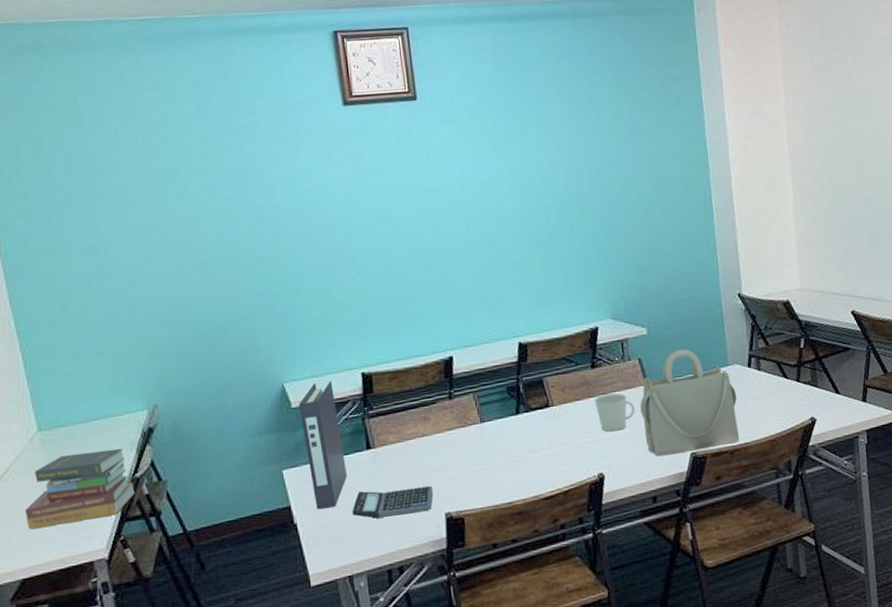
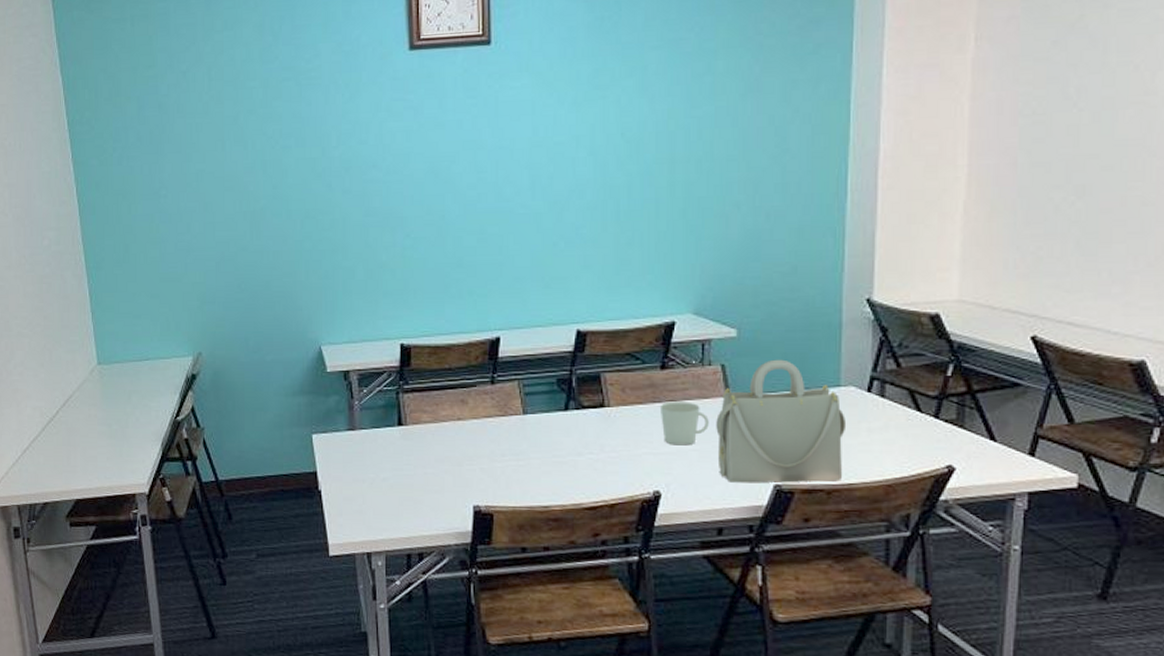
books: present [24,448,136,530] -> none [82,390,177,455]
binder: present [298,381,347,510] -> none [334,349,375,480]
calculator: present [352,485,433,519] -> none [376,467,463,500]

